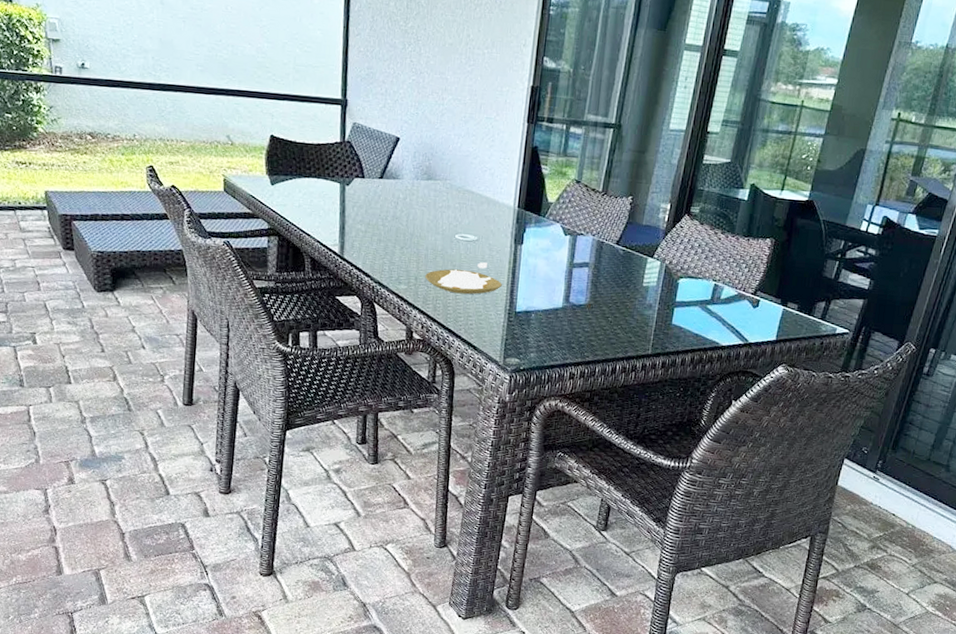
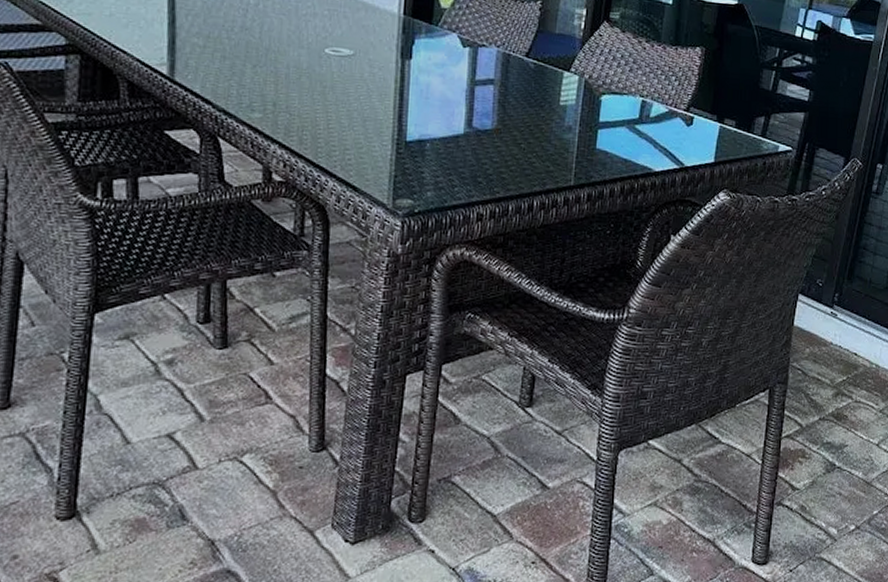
placemat: present [425,262,502,295] -> none [286,82,387,122]

